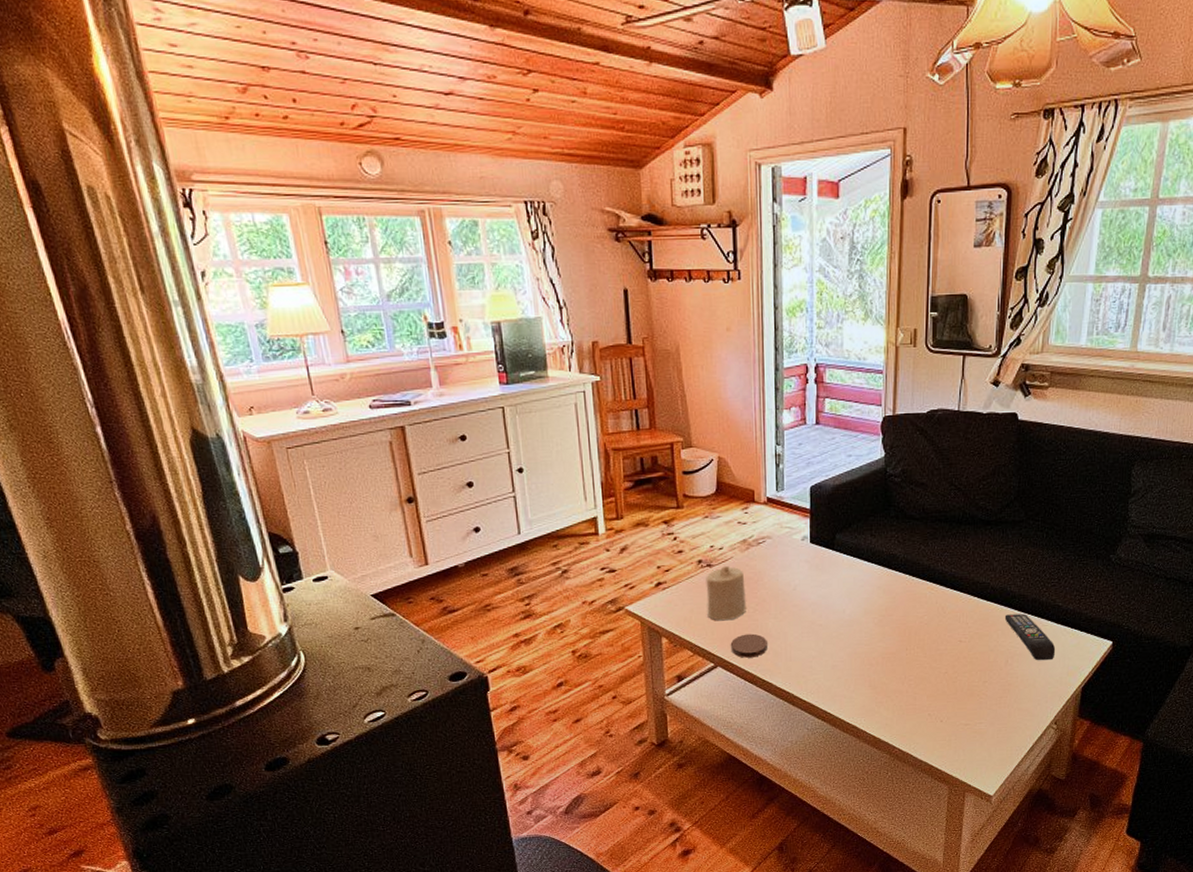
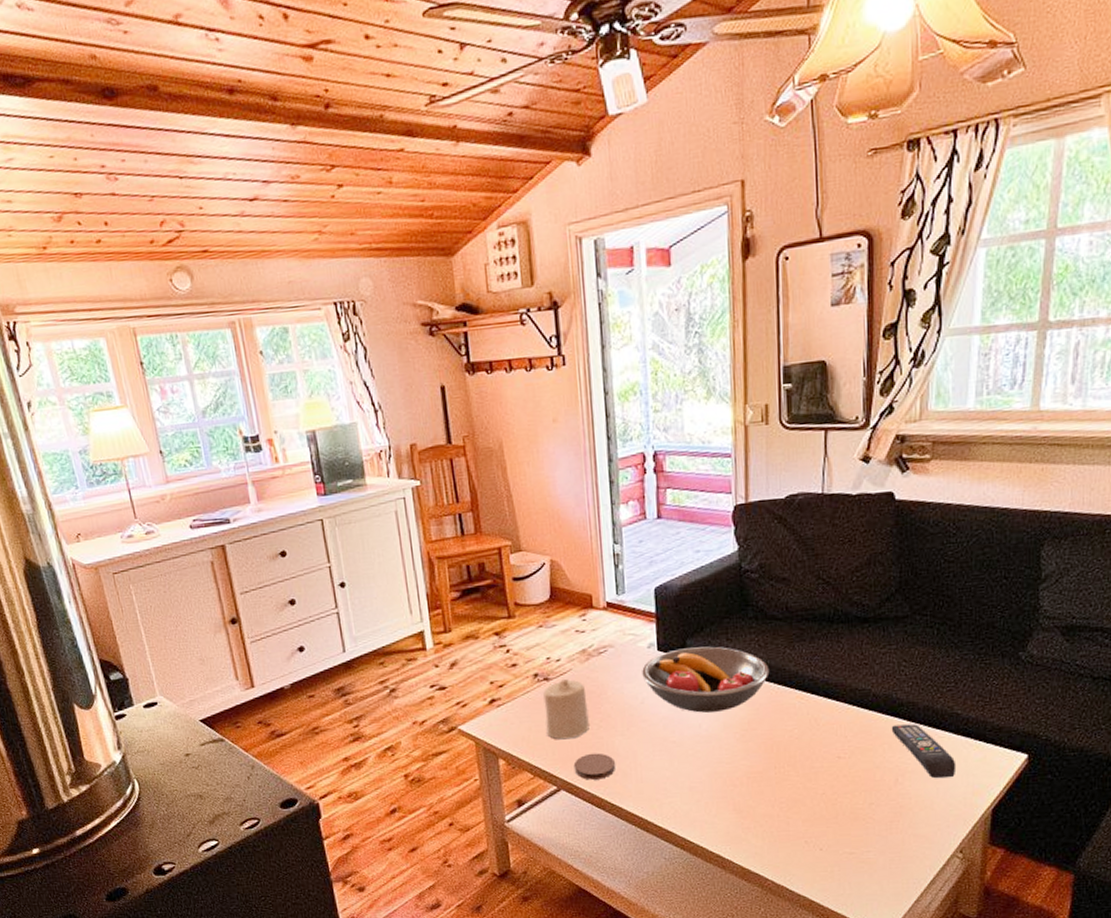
fruit bowl: none [796,541,906,600] -> present [642,646,770,713]

